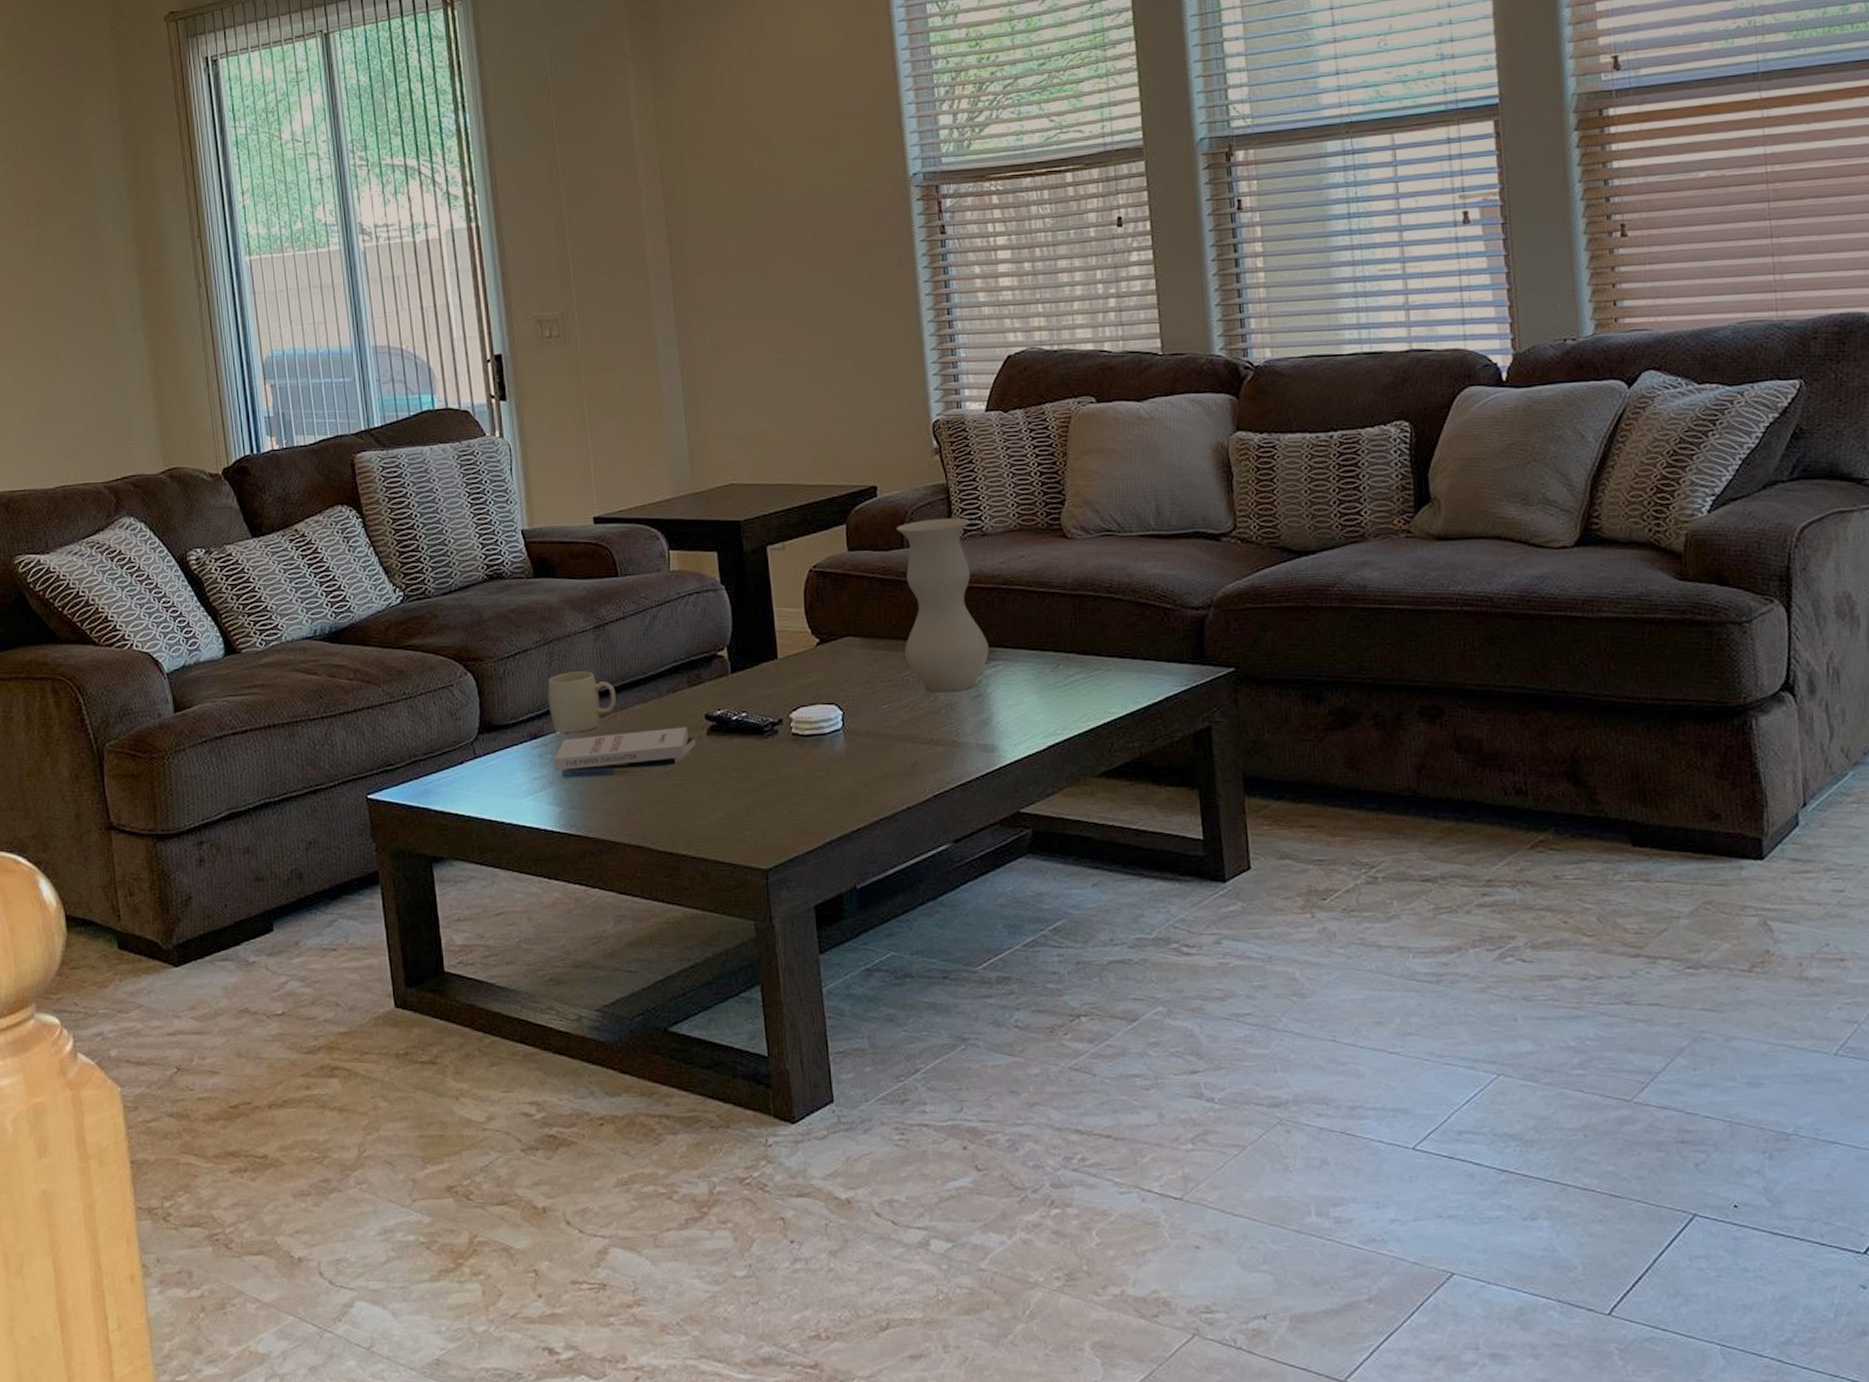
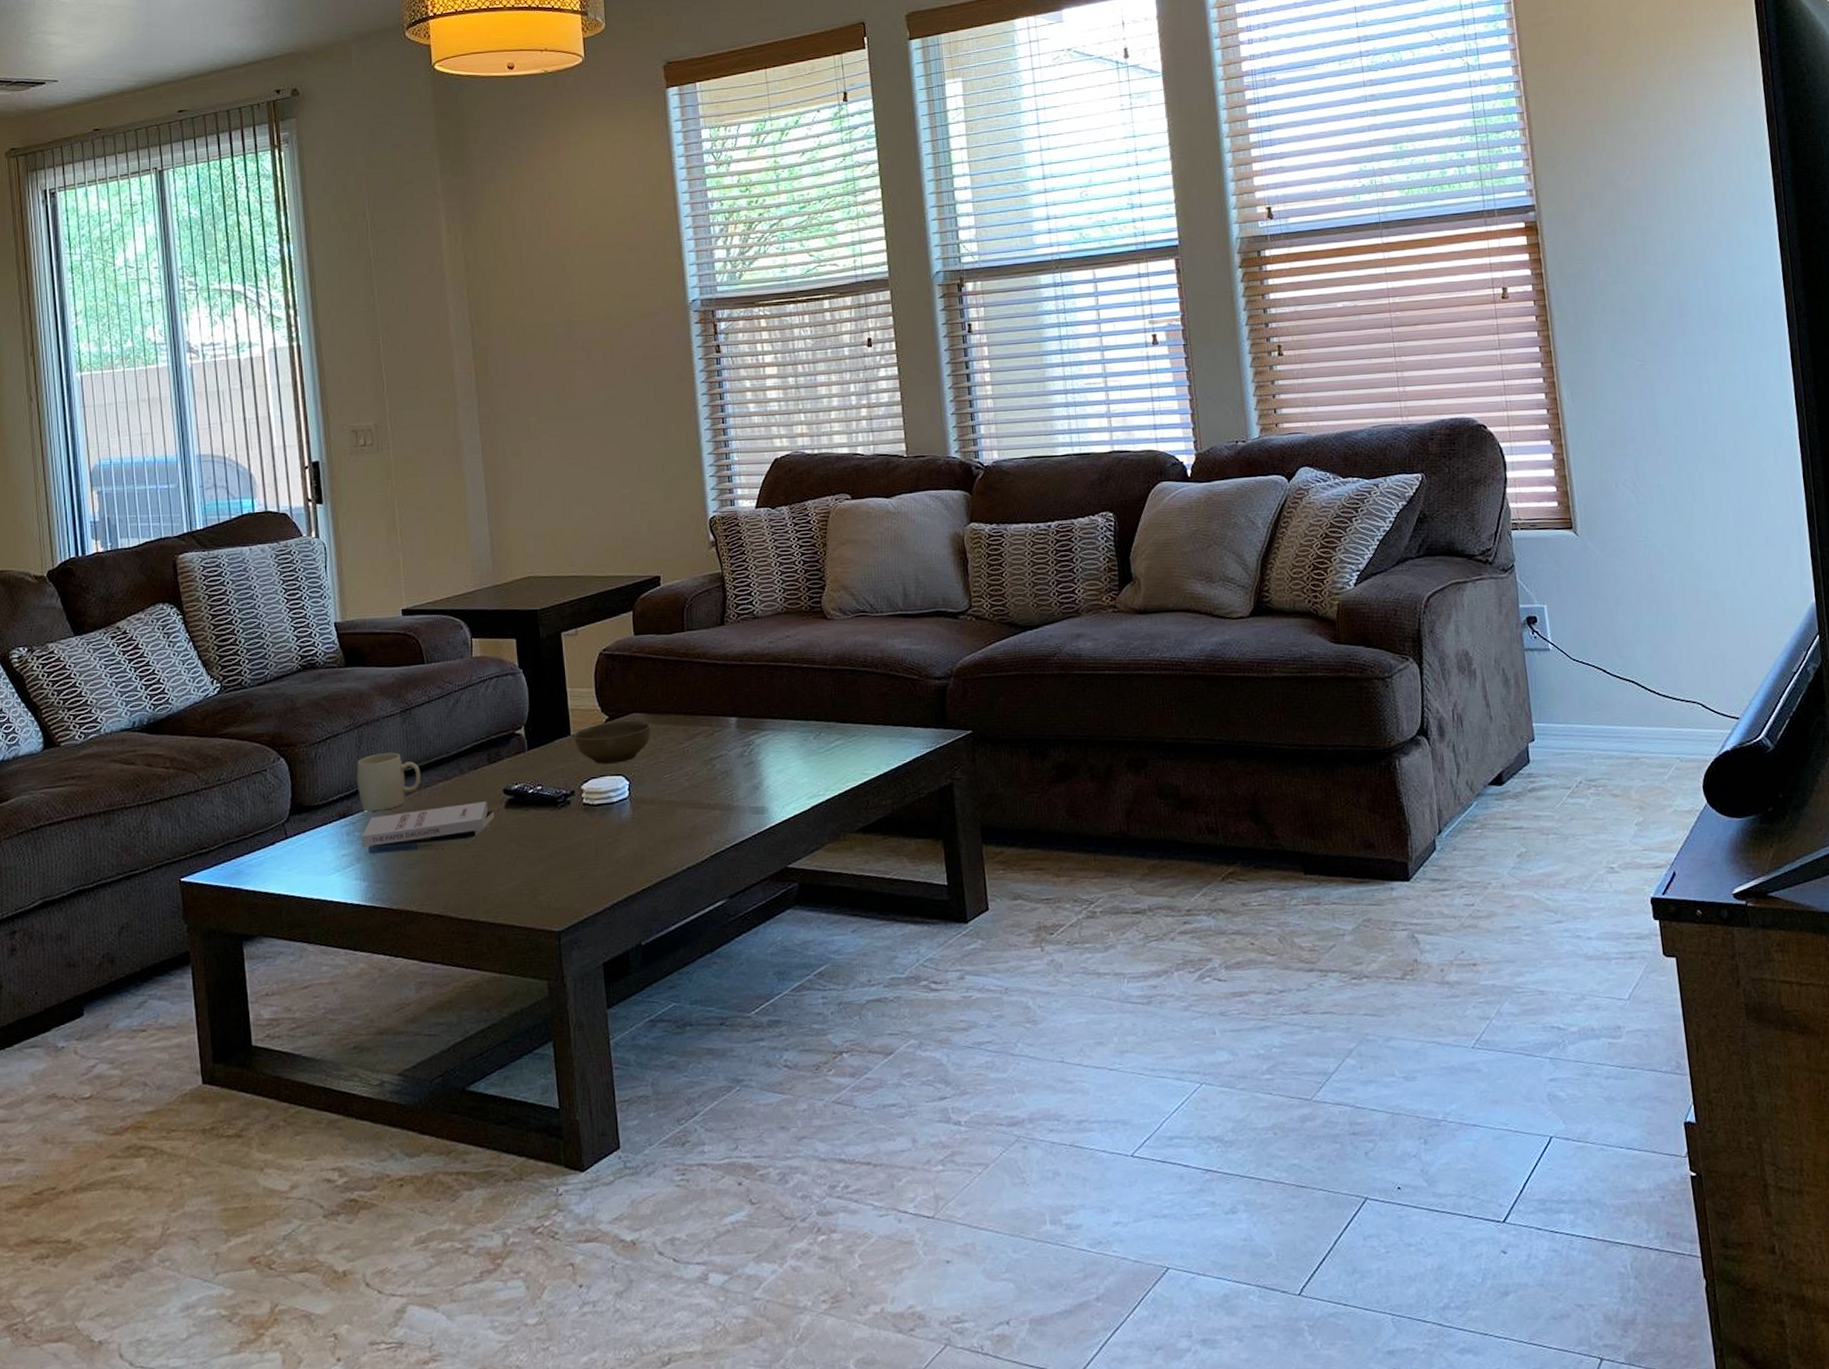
bowl: none [780,644,868,691] -> present [573,720,652,764]
vase: present [896,517,989,693] -> none [677,603,760,762]

